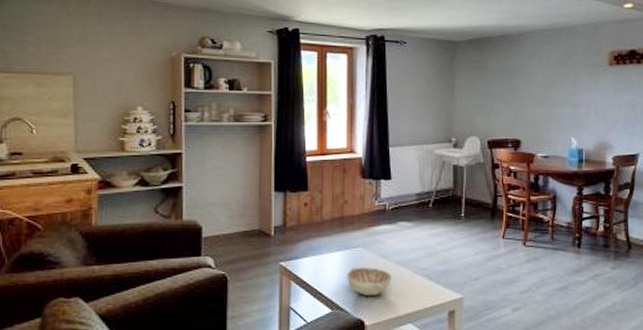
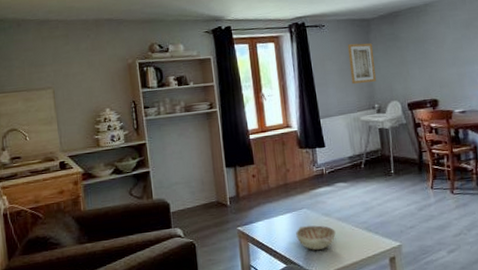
wall art: none [429,66,457,112] -> present [347,43,376,84]

